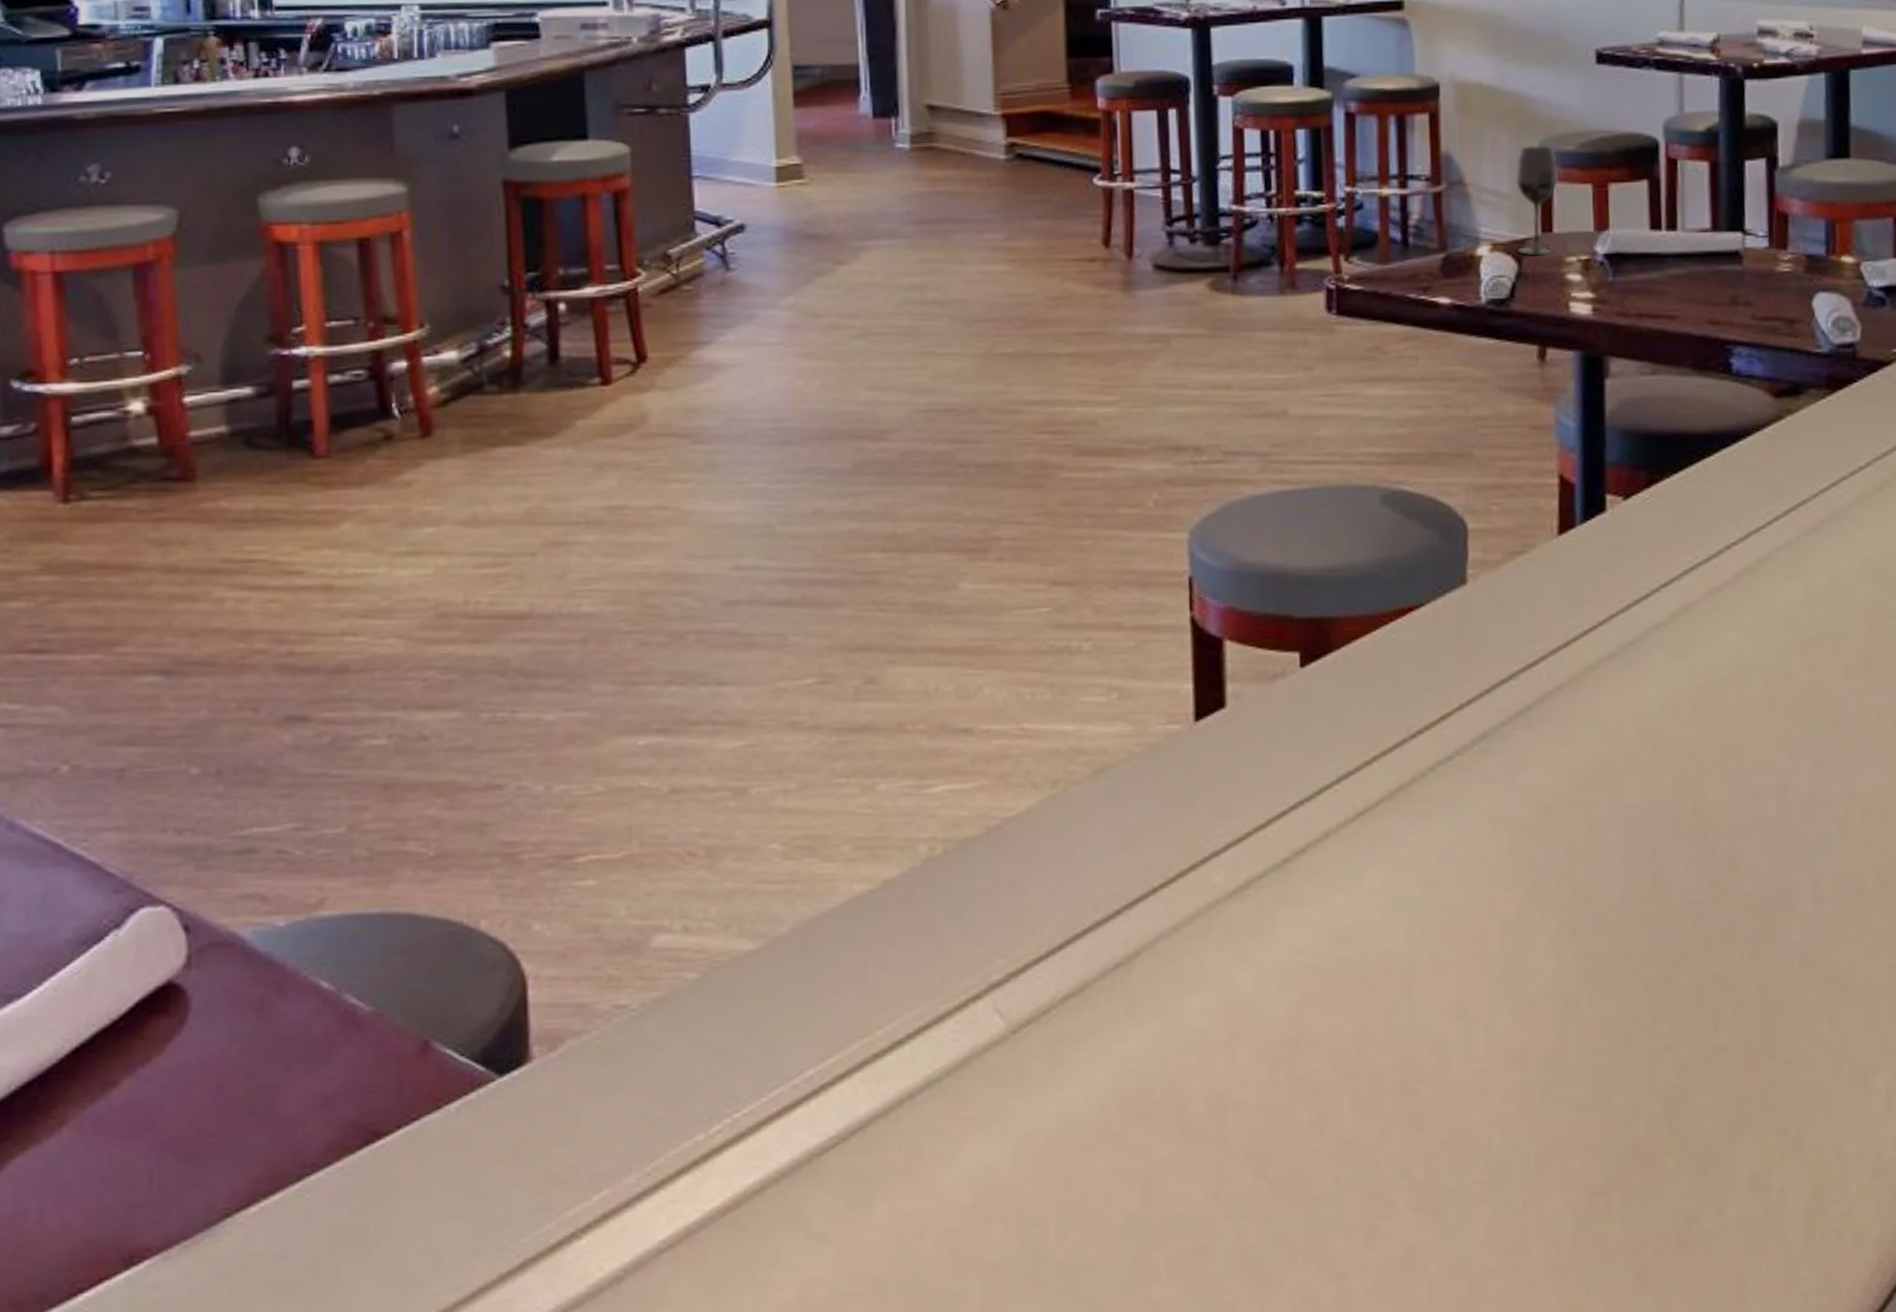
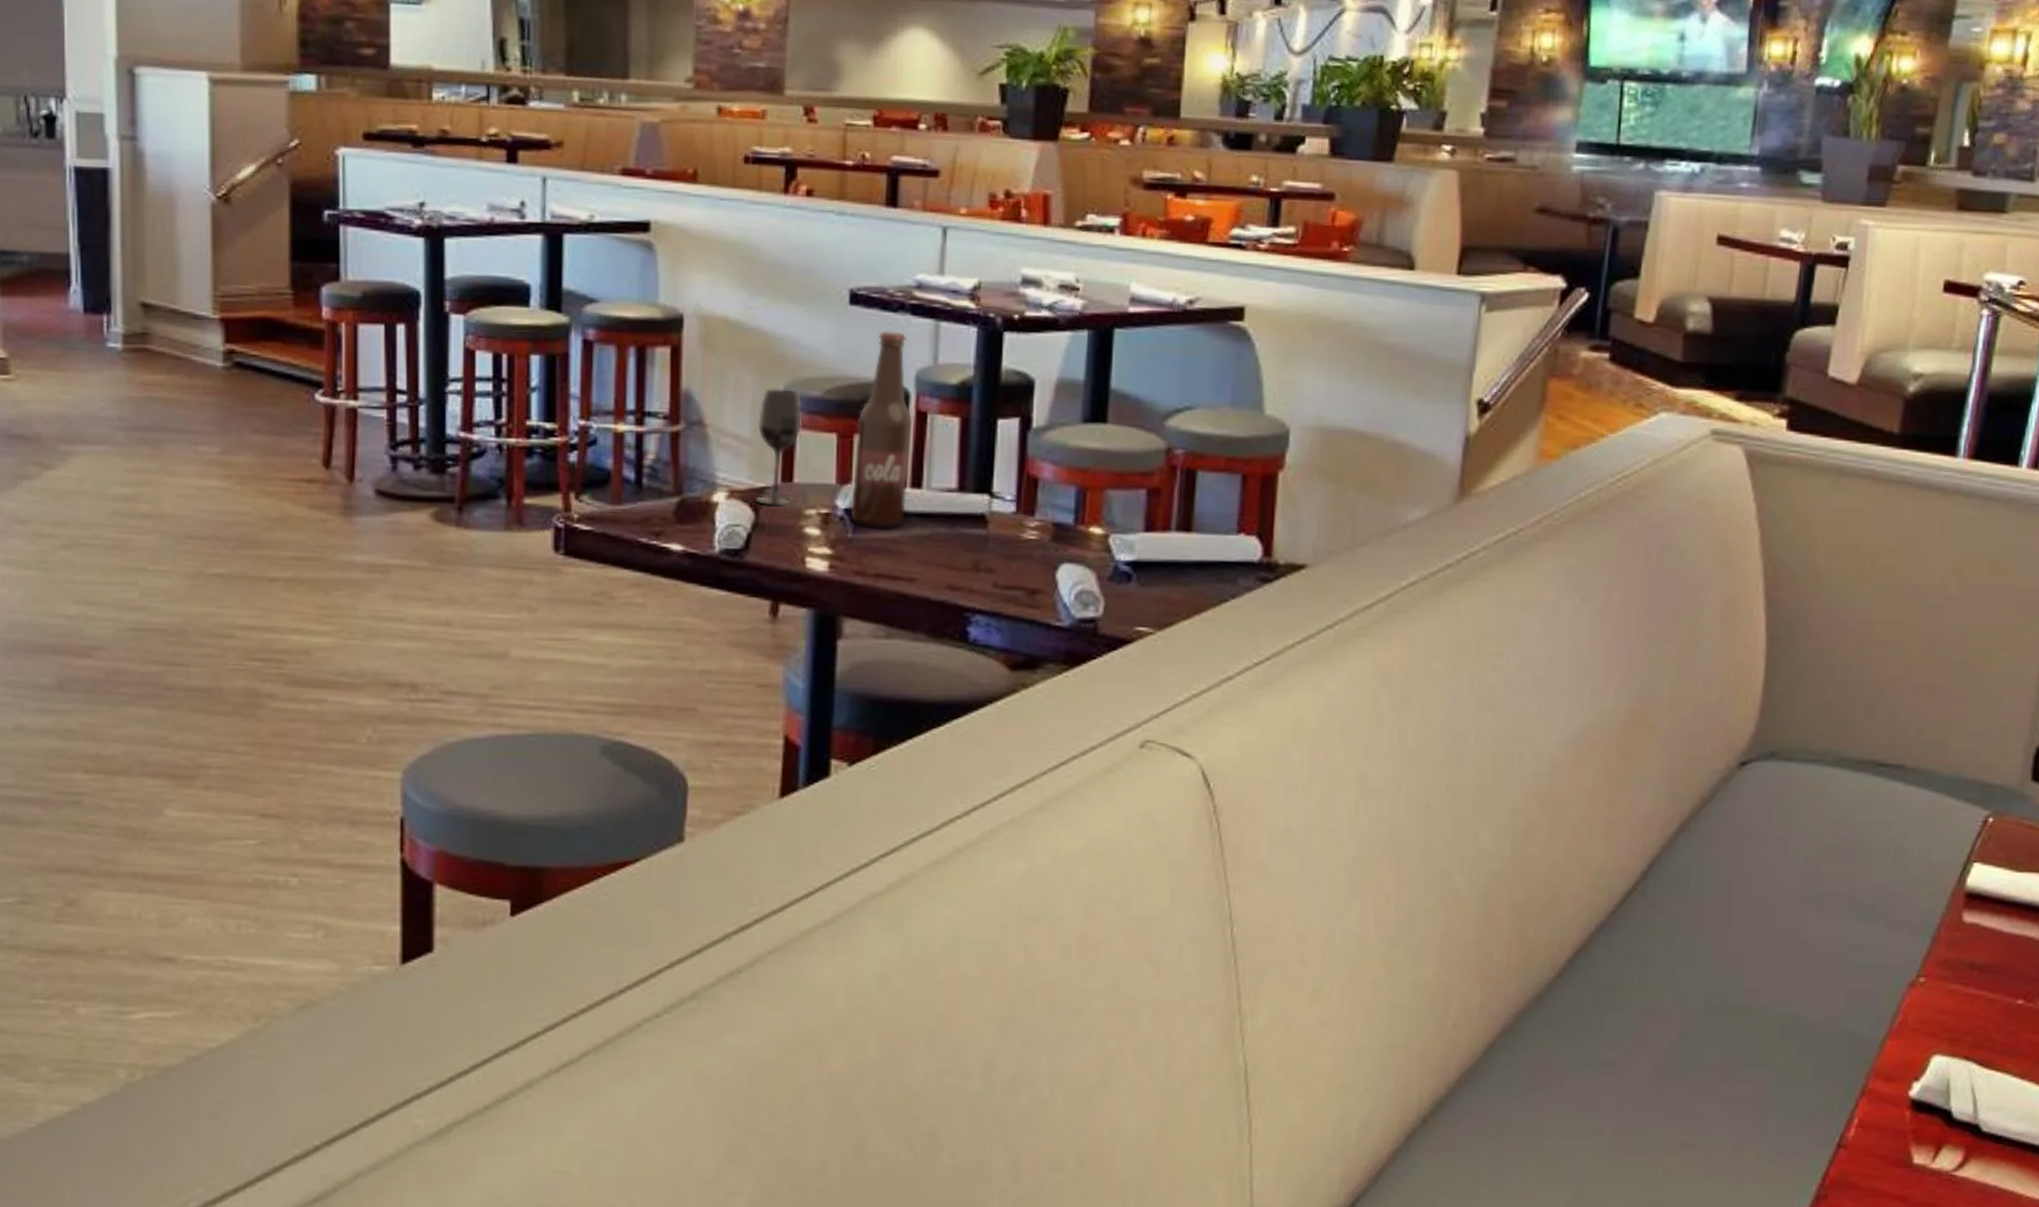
beer bottle: none [1609,85,1664,272] -> present [850,330,913,531]

